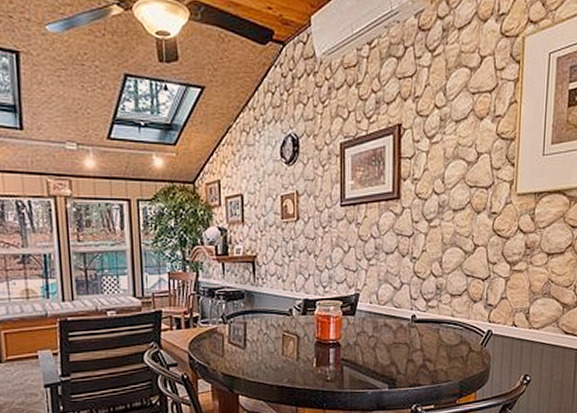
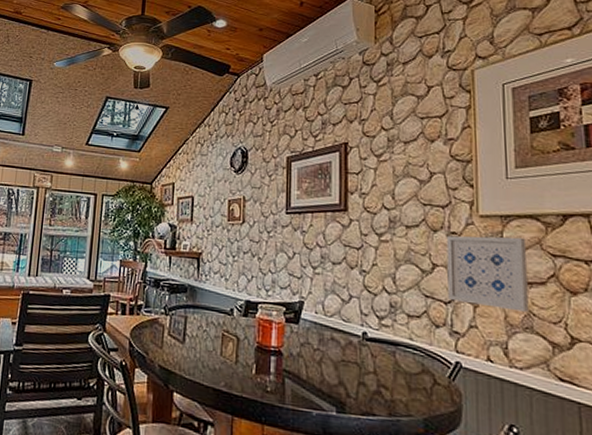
wall art: none [485,212,553,280] -> present [446,235,529,312]

